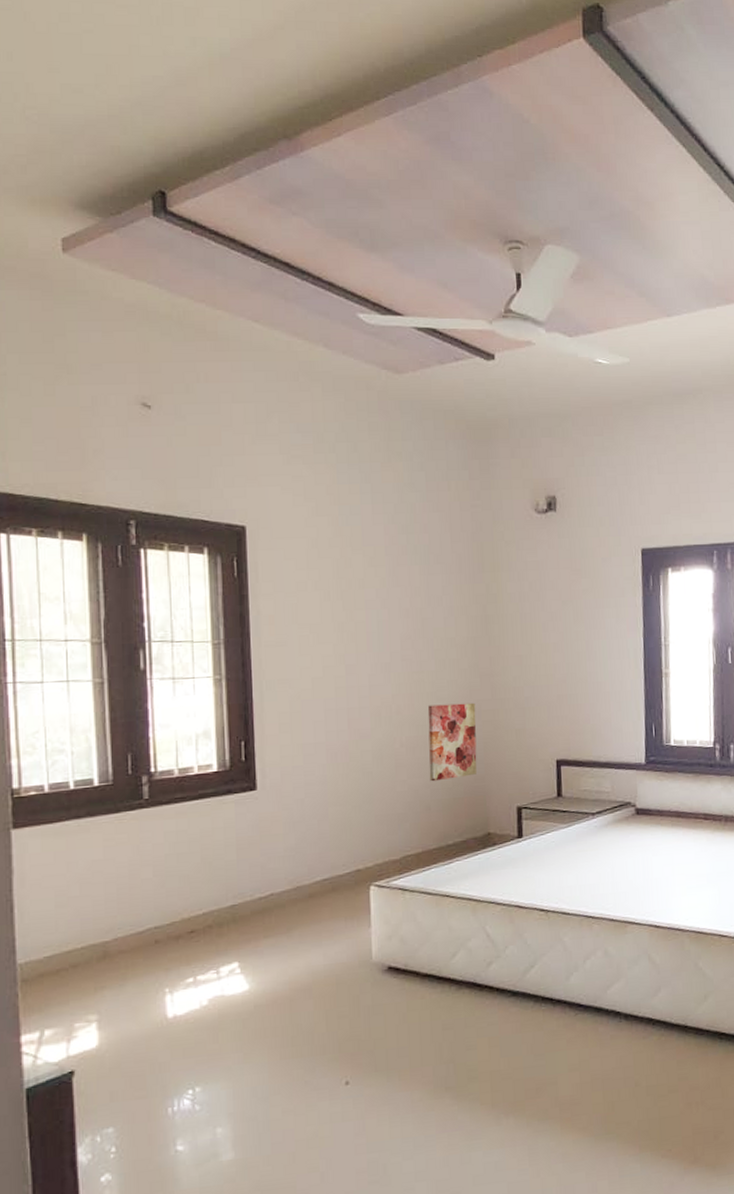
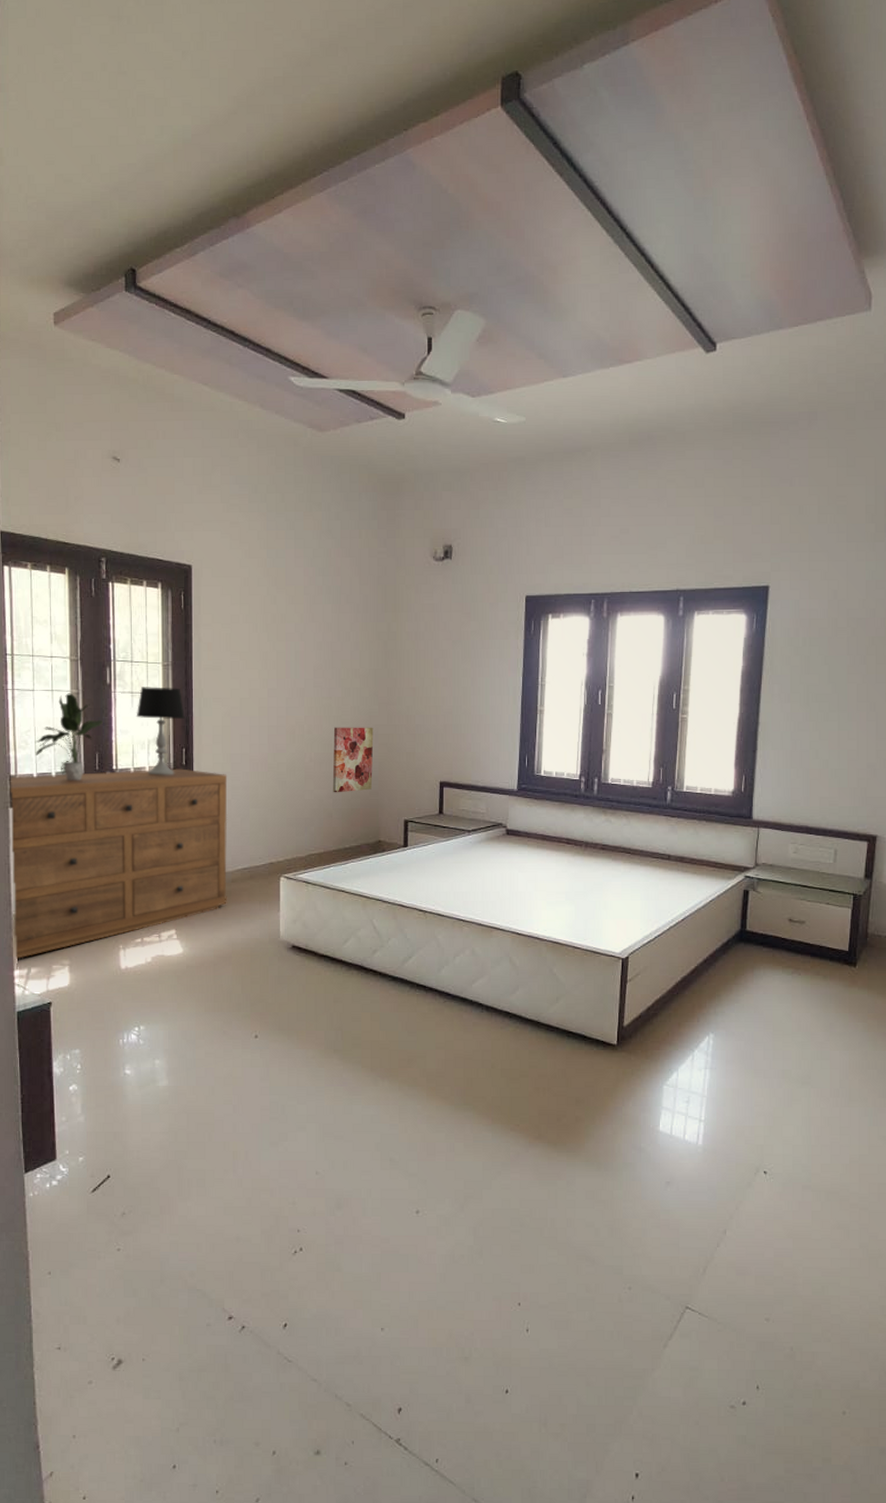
dresser: none [12,765,304,1020] -> present [10,768,228,959]
potted plant: none [46,683,136,790] -> present [36,693,103,781]
table lamp: none [179,669,243,777] -> present [136,687,185,777]

